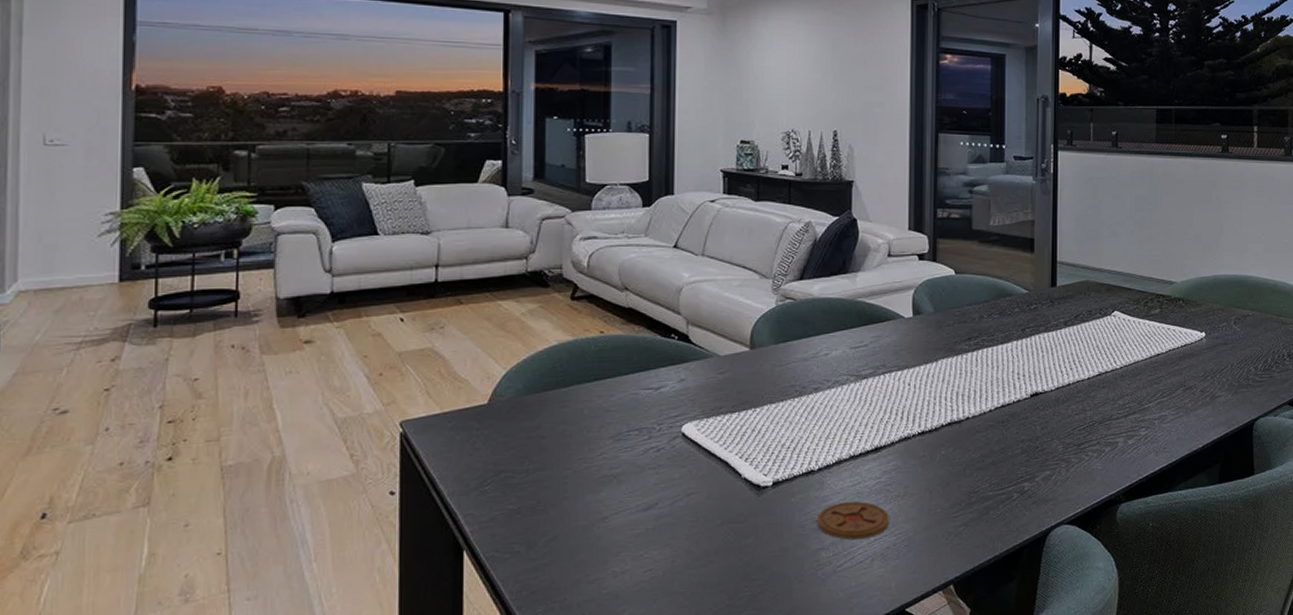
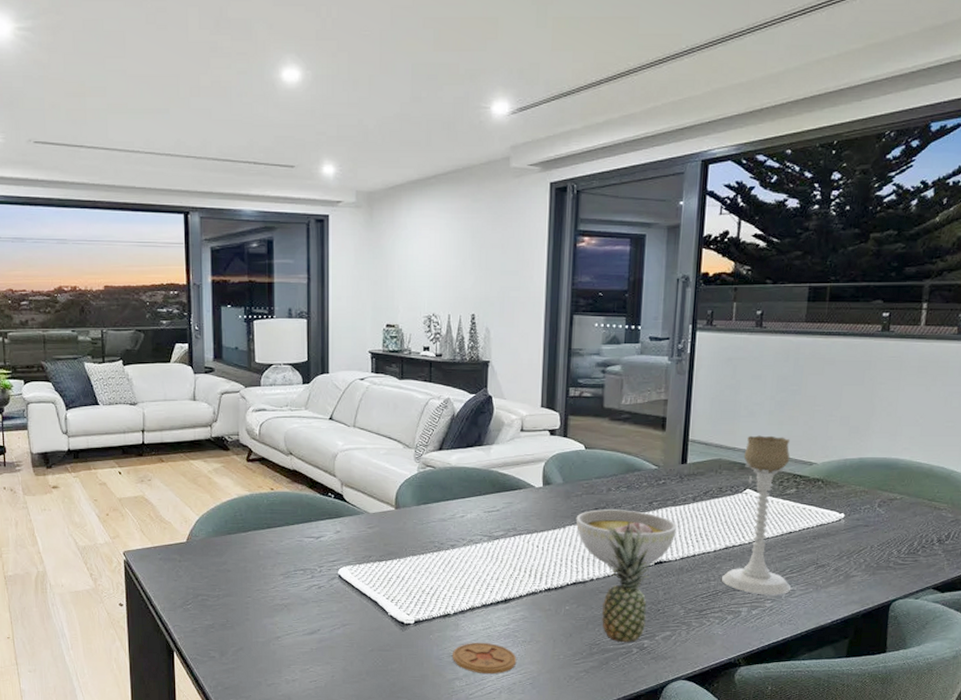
bowl: none [948,338,1050,406] -> present [575,509,677,570]
fruit: none [978,350,1032,488] -> present [602,520,656,643]
candle holder: none [1097,255,1163,423] -> present [722,435,792,595]

